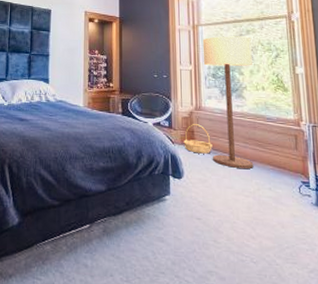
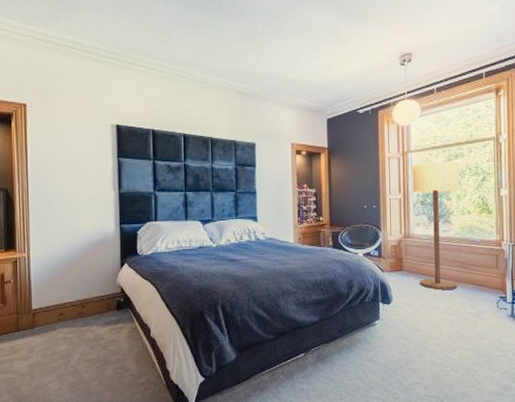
basket: present [183,124,213,154] -> none [392,251,420,279]

